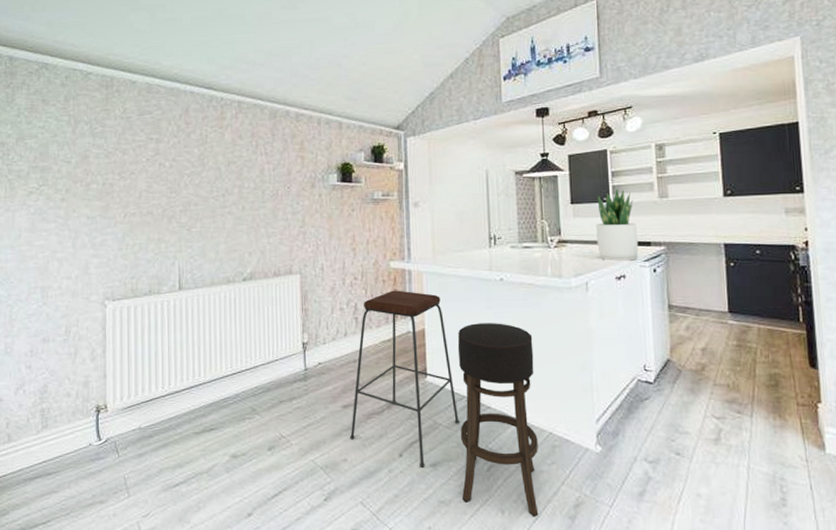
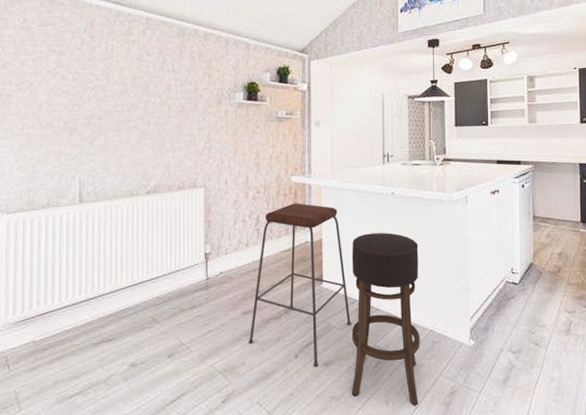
planter: present [596,189,639,261] -> none [476,114,511,178]

